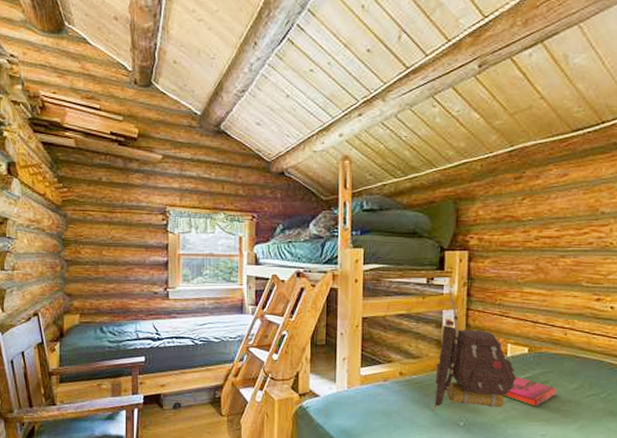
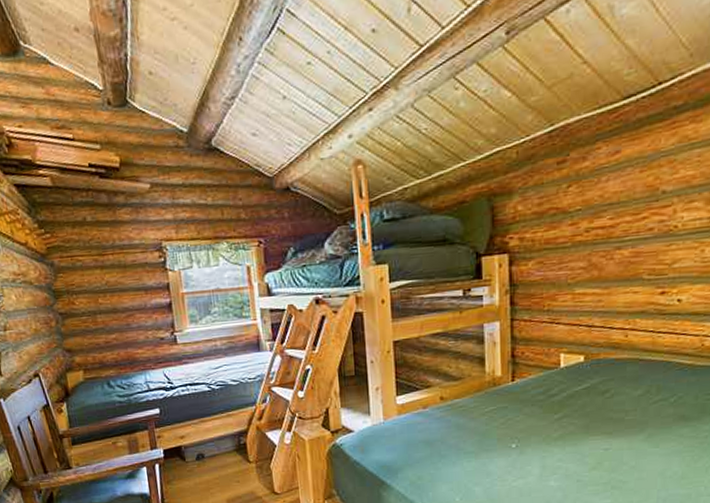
backpack: present [432,289,516,412] -> none [480,299,572,437]
hardback book: present [503,376,557,407] -> none [559,388,620,420]

